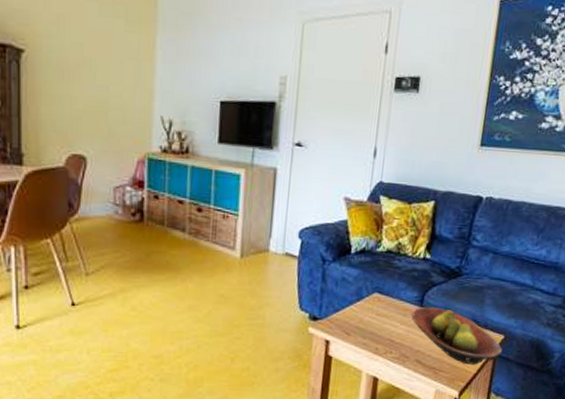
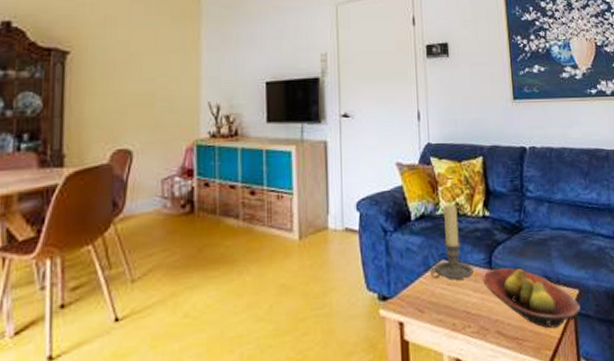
candle holder: none [362,243,404,312] -> present [430,204,473,280]

